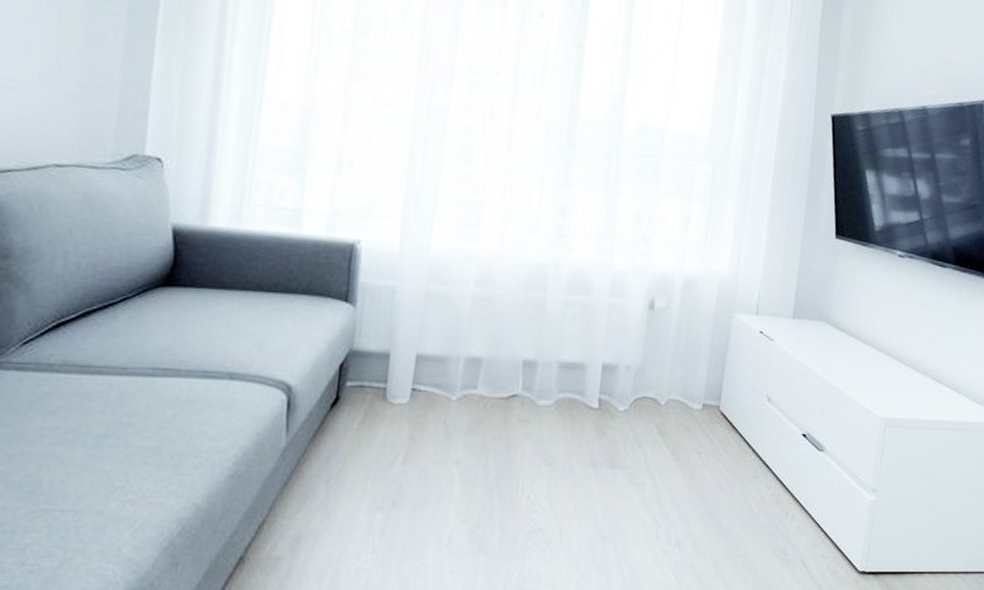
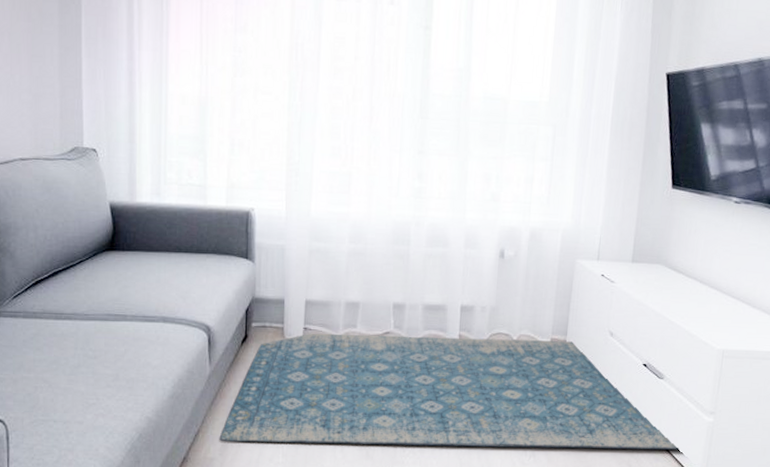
rug: none [290,395,840,536] -> present [219,333,680,450]

